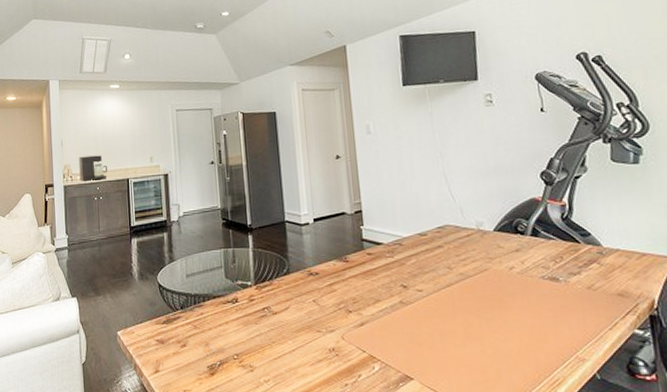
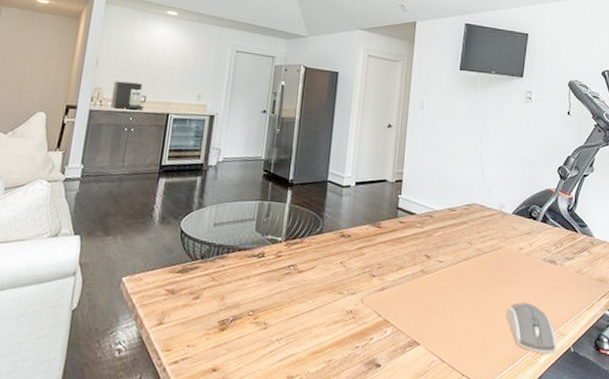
computer mouse: none [506,328,578,382] -> present [506,302,557,354]

